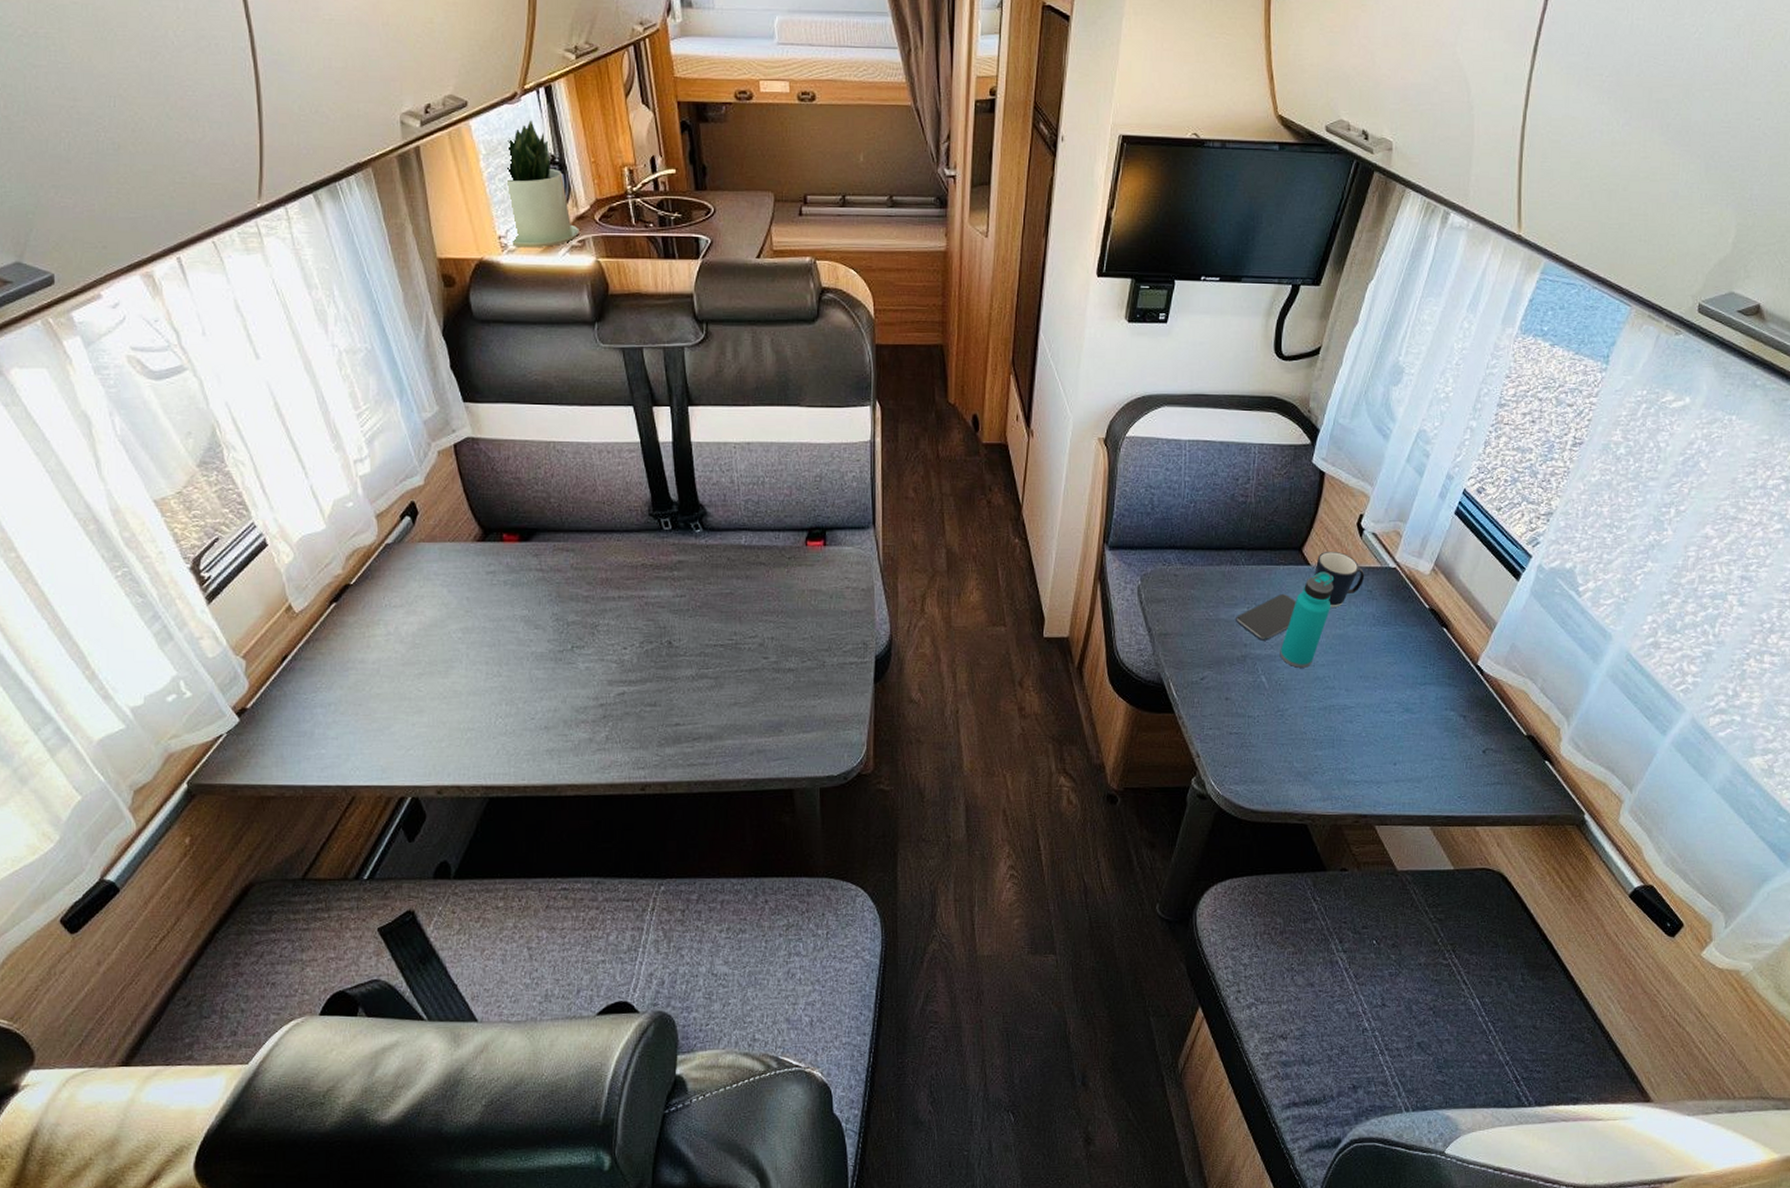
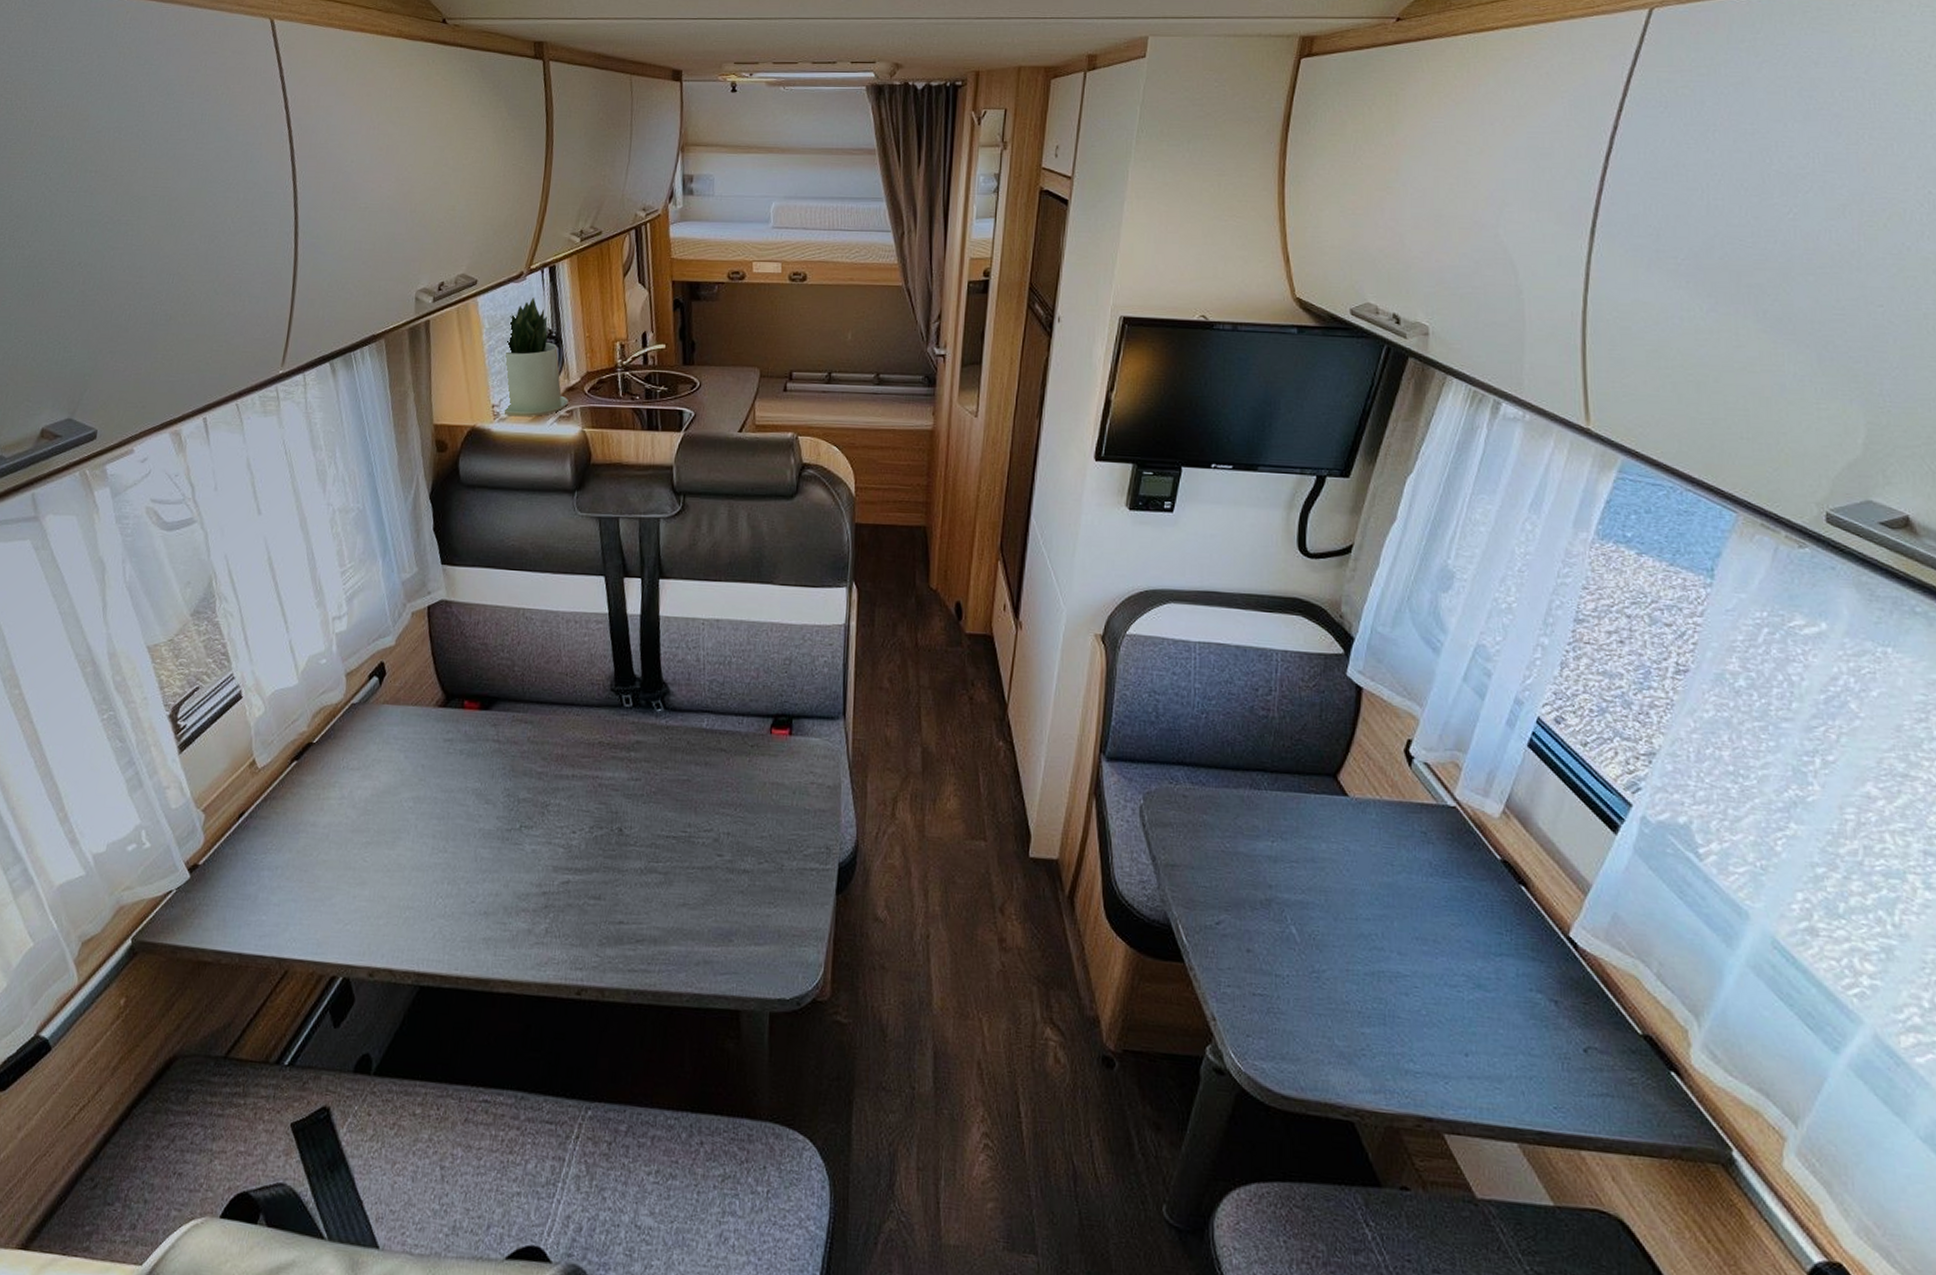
smartphone: present [1236,594,1296,641] -> none [1258,828,1332,883]
water bottle: present [1280,571,1333,668] -> none [1313,804,1378,921]
mug: present [1314,551,1365,607] -> none [1354,780,1417,850]

